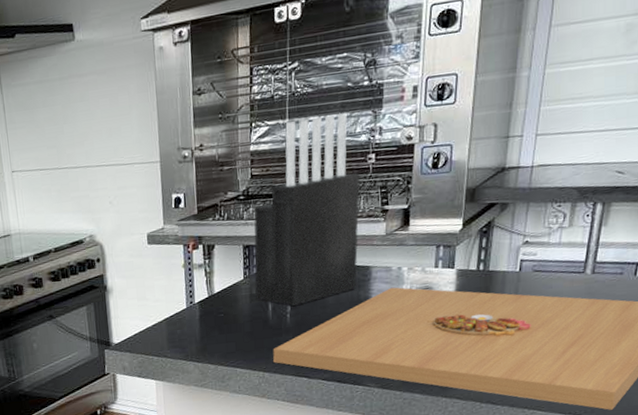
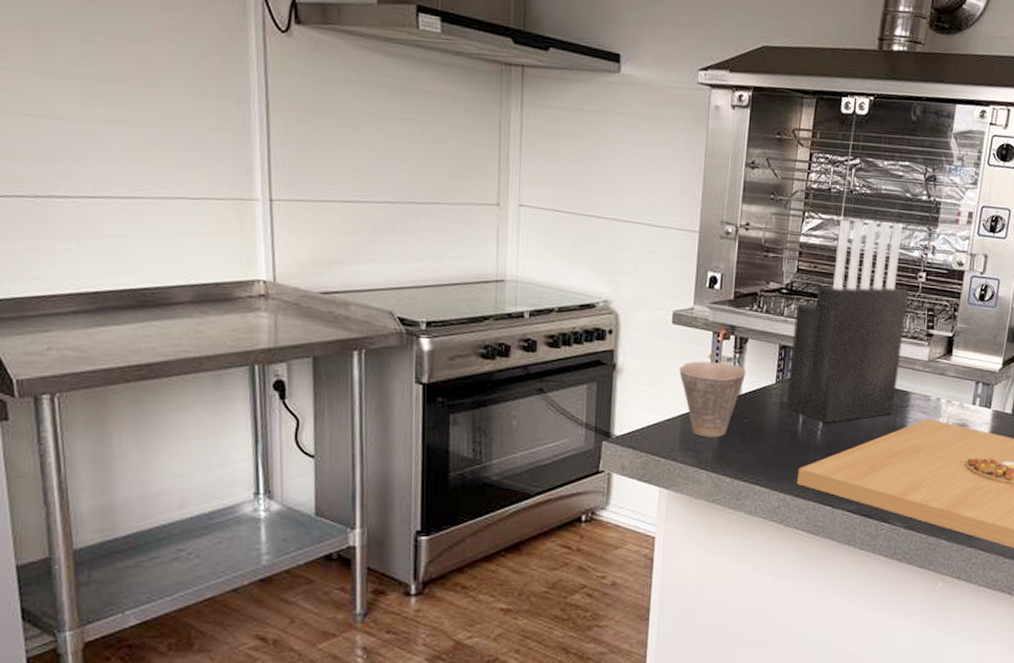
cup: none [159,269,217,335] -> present [679,361,747,438]

